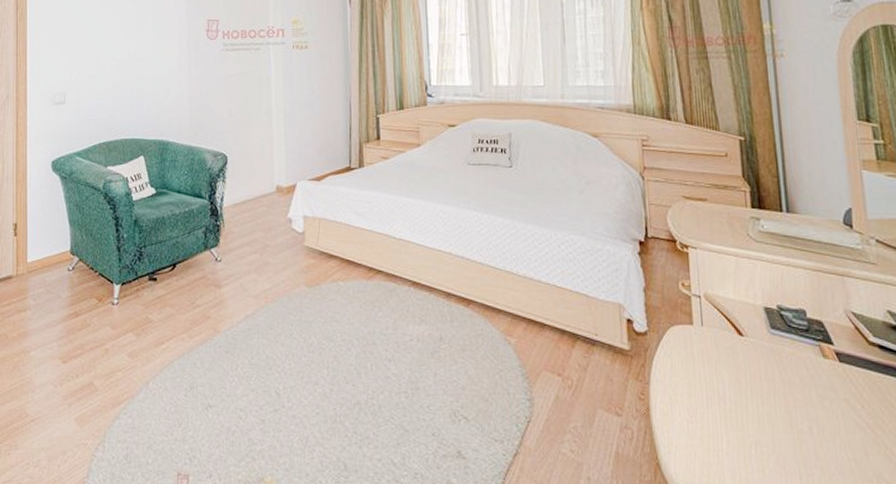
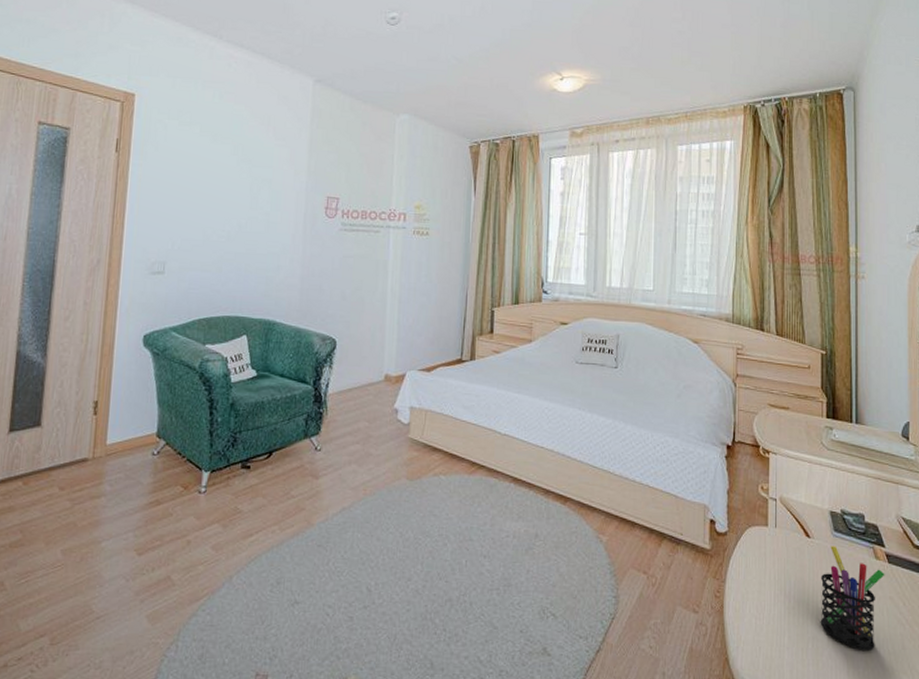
pen holder: none [760,344,837,457] -> present [820,546,885,650]

